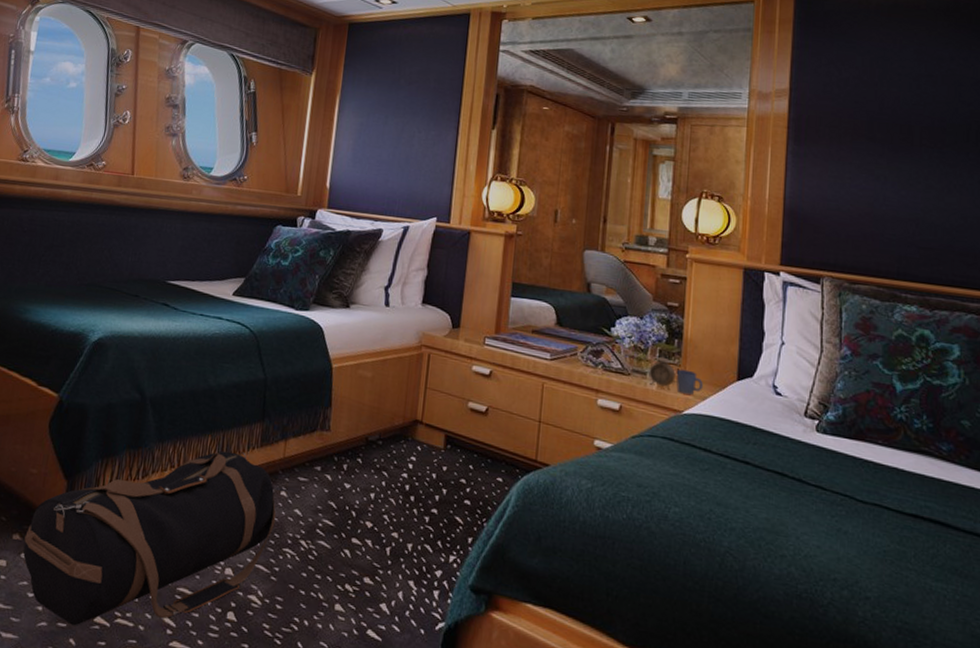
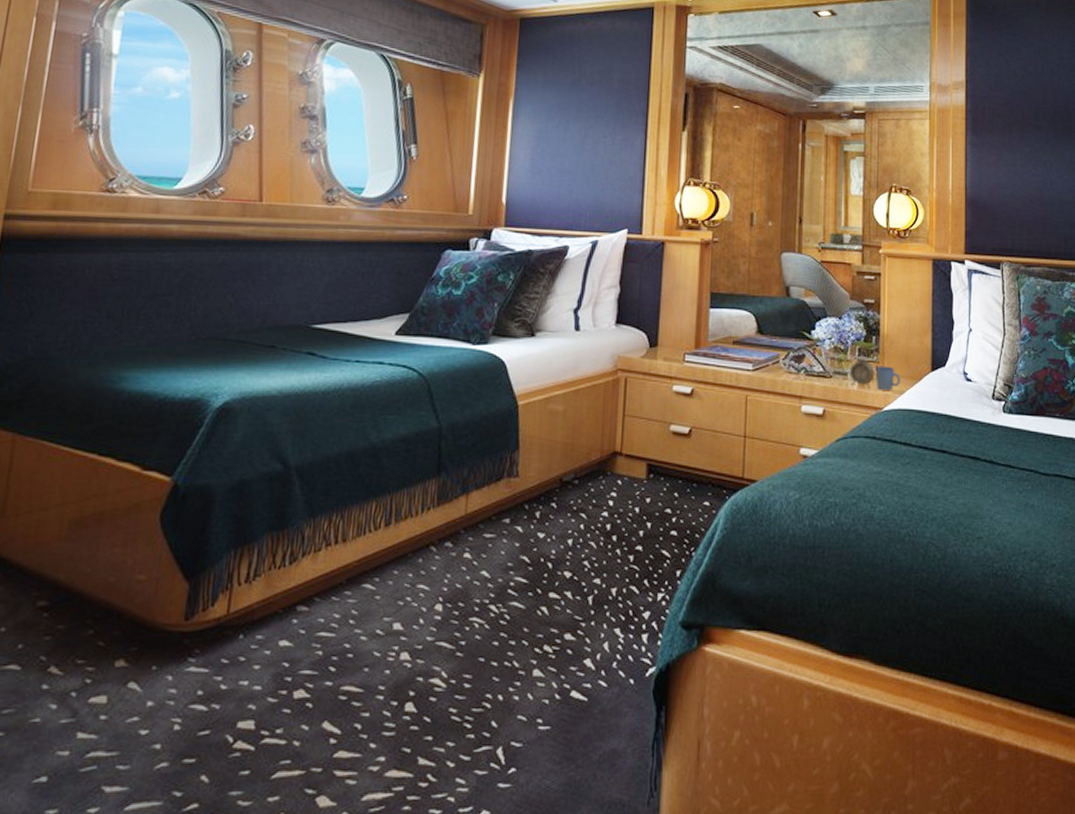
duffel bag: present [23,451,277,626] -> none [130,515,460,759]

